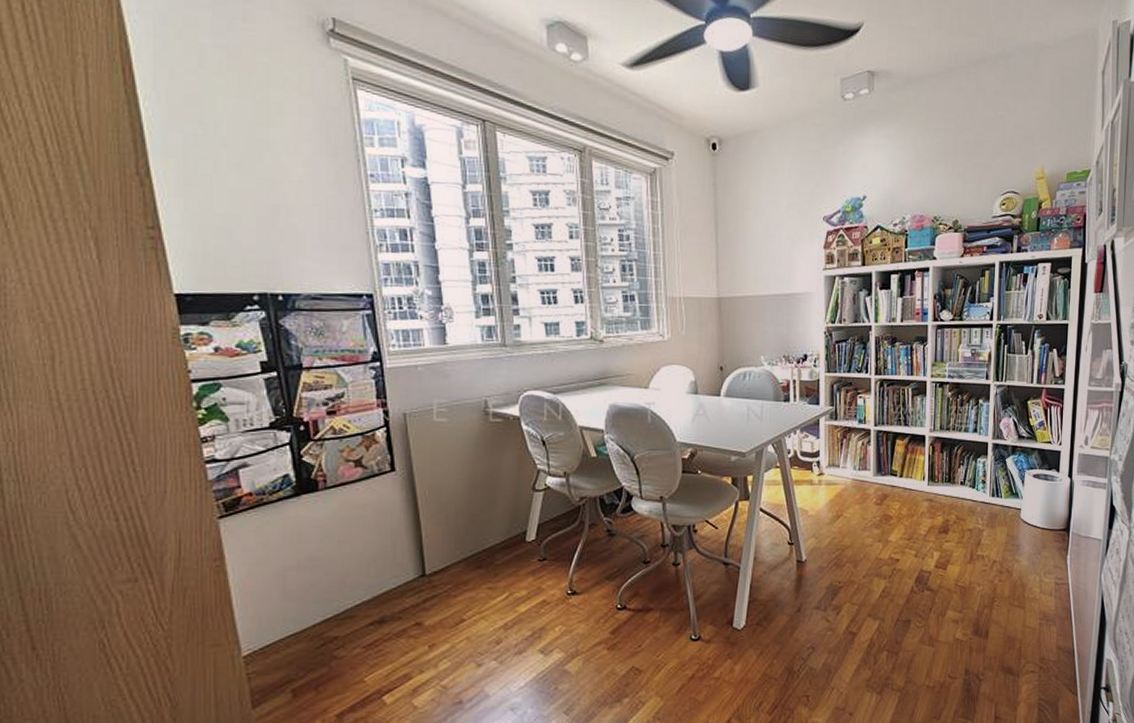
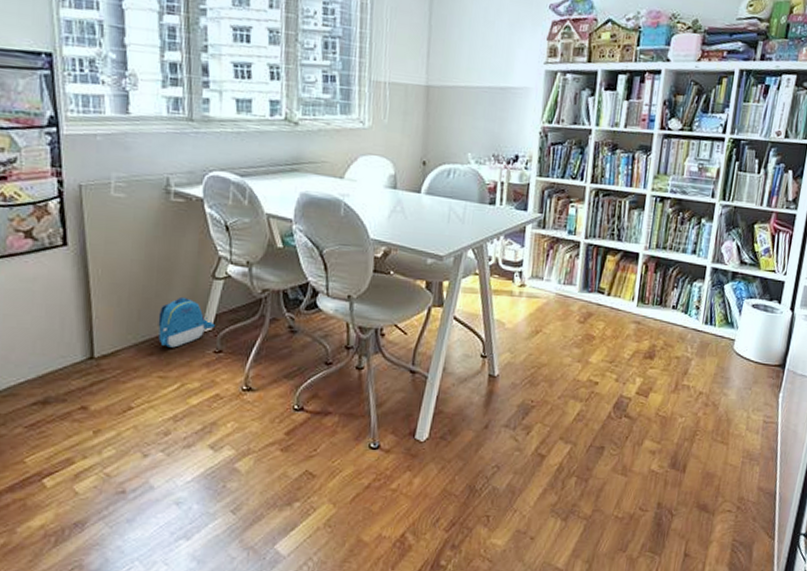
backpack: none [484,510,538,559] -> present [158,296,215,348]

